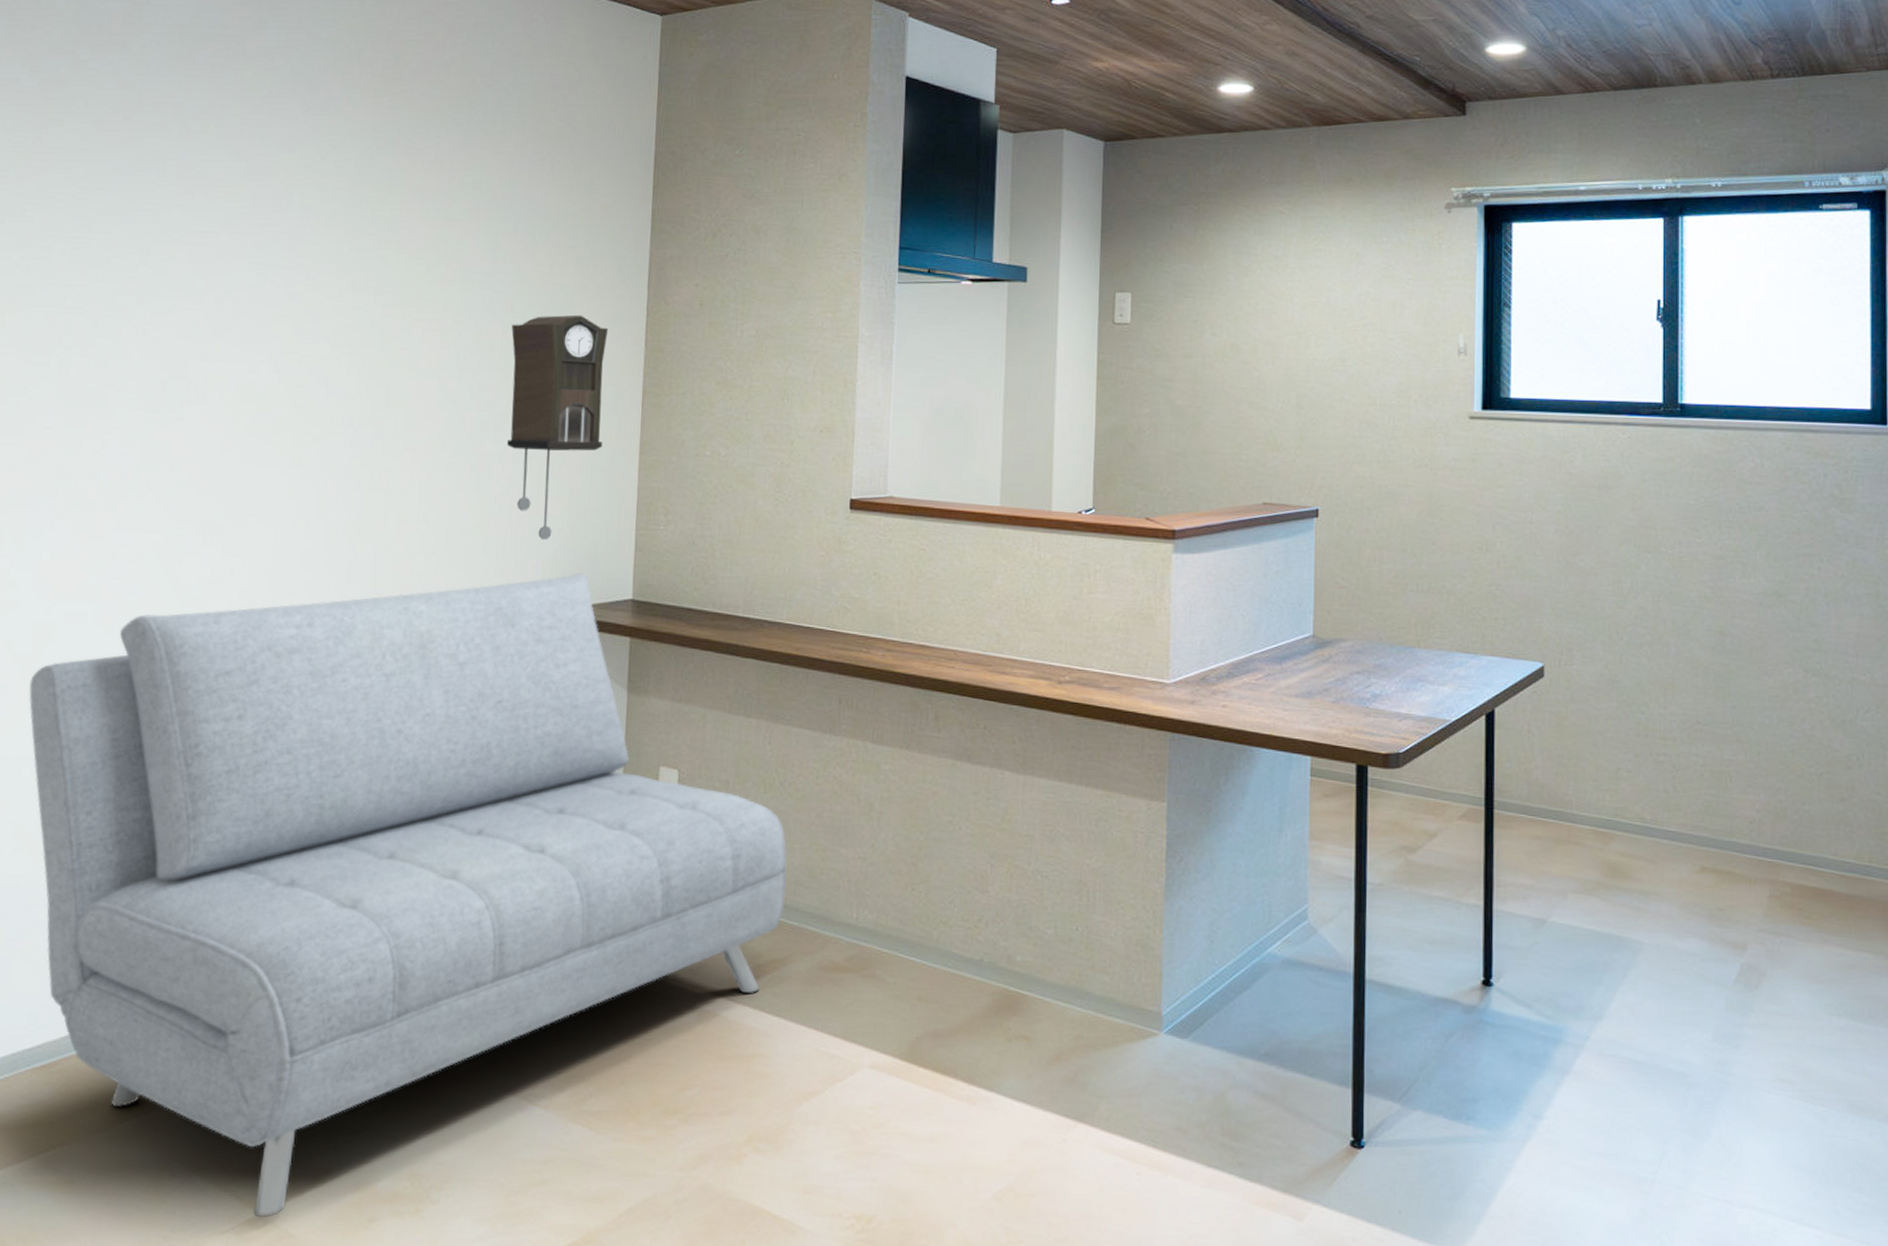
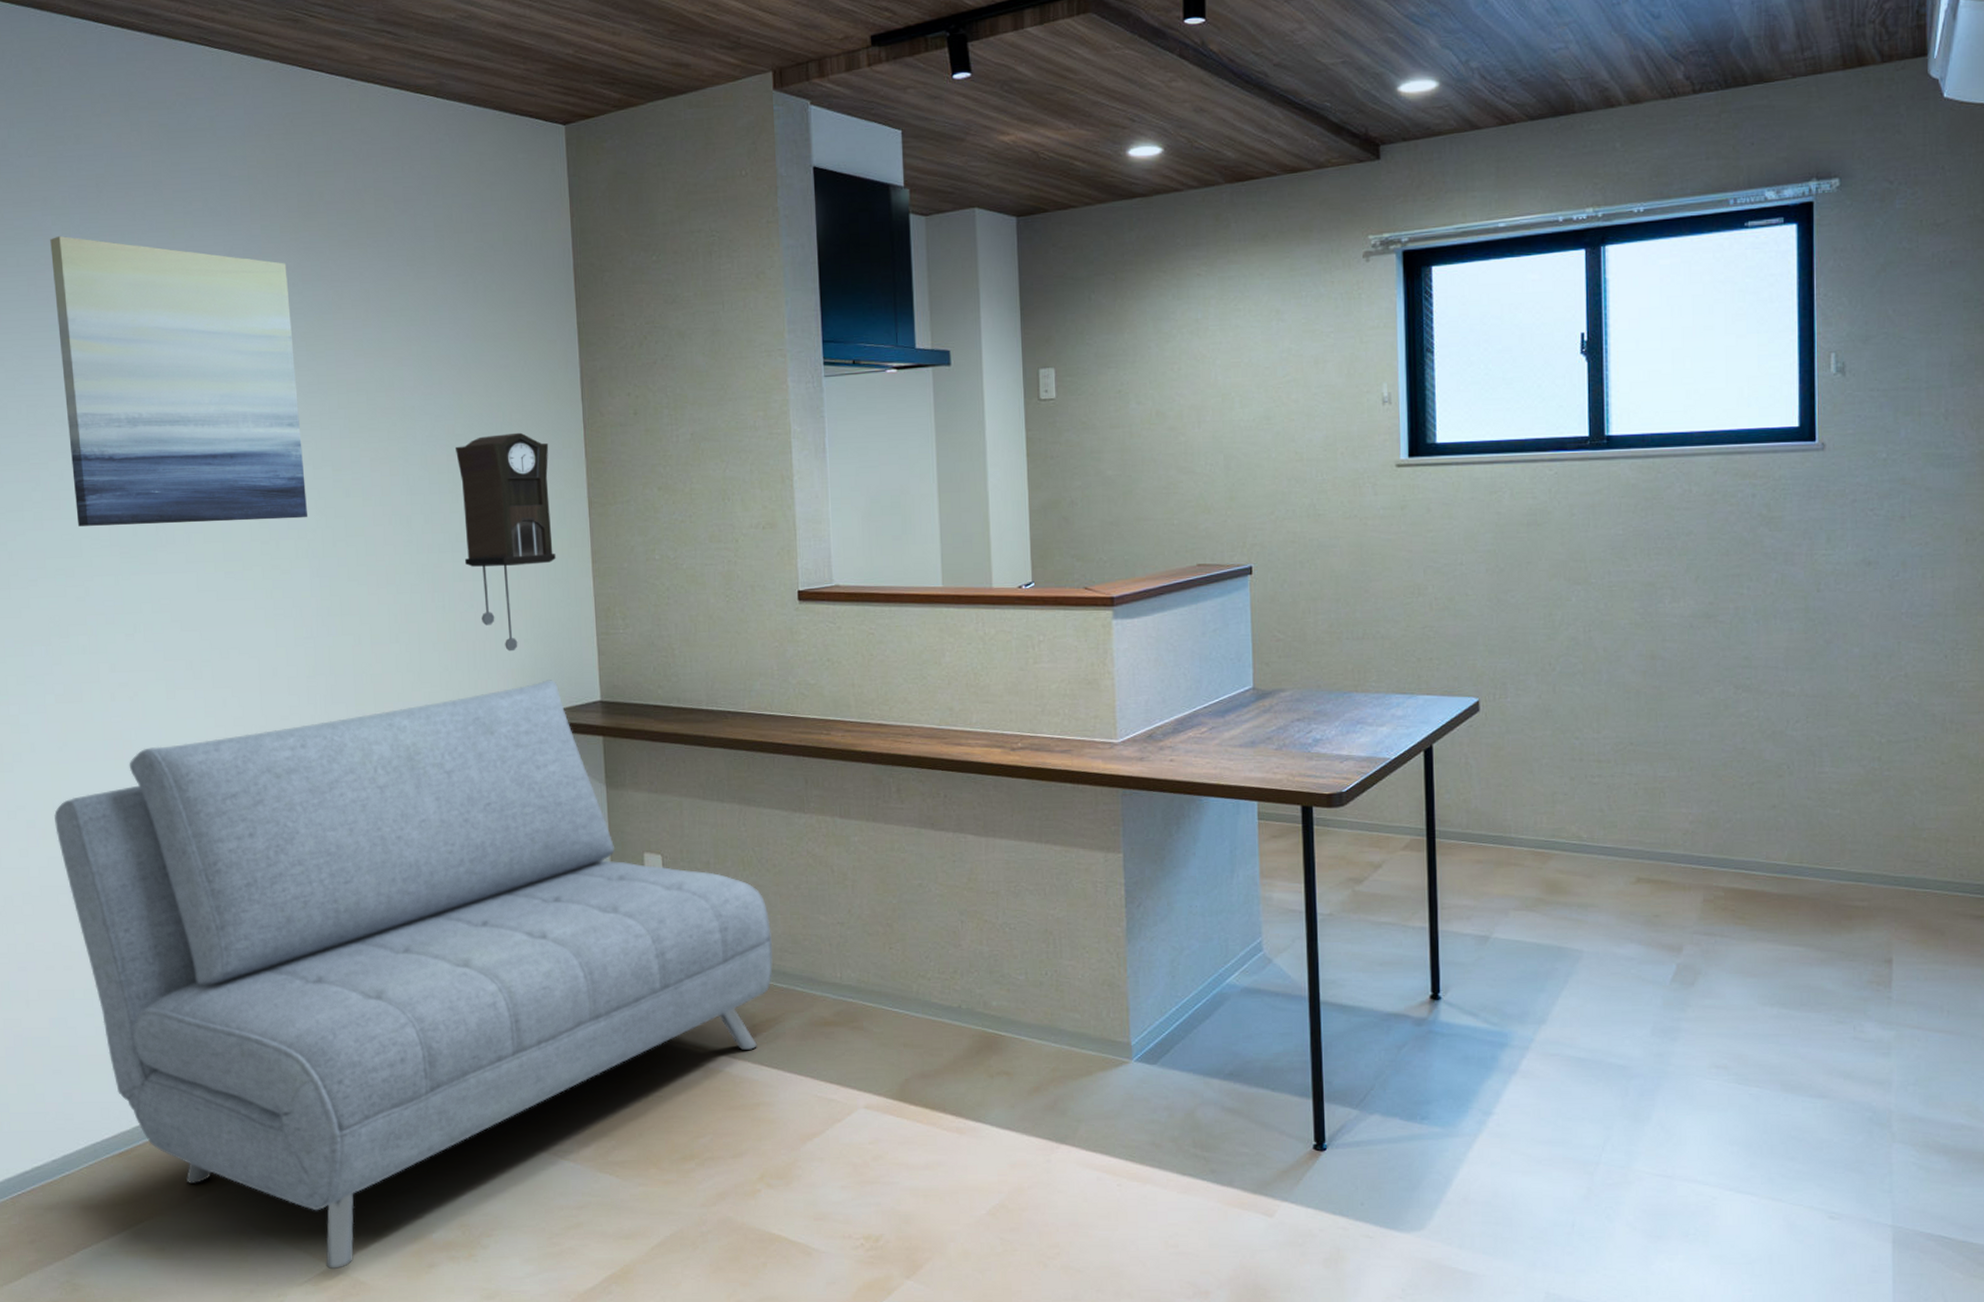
wall art: none [106,82,362,385] -> present [50,236,307,526]

